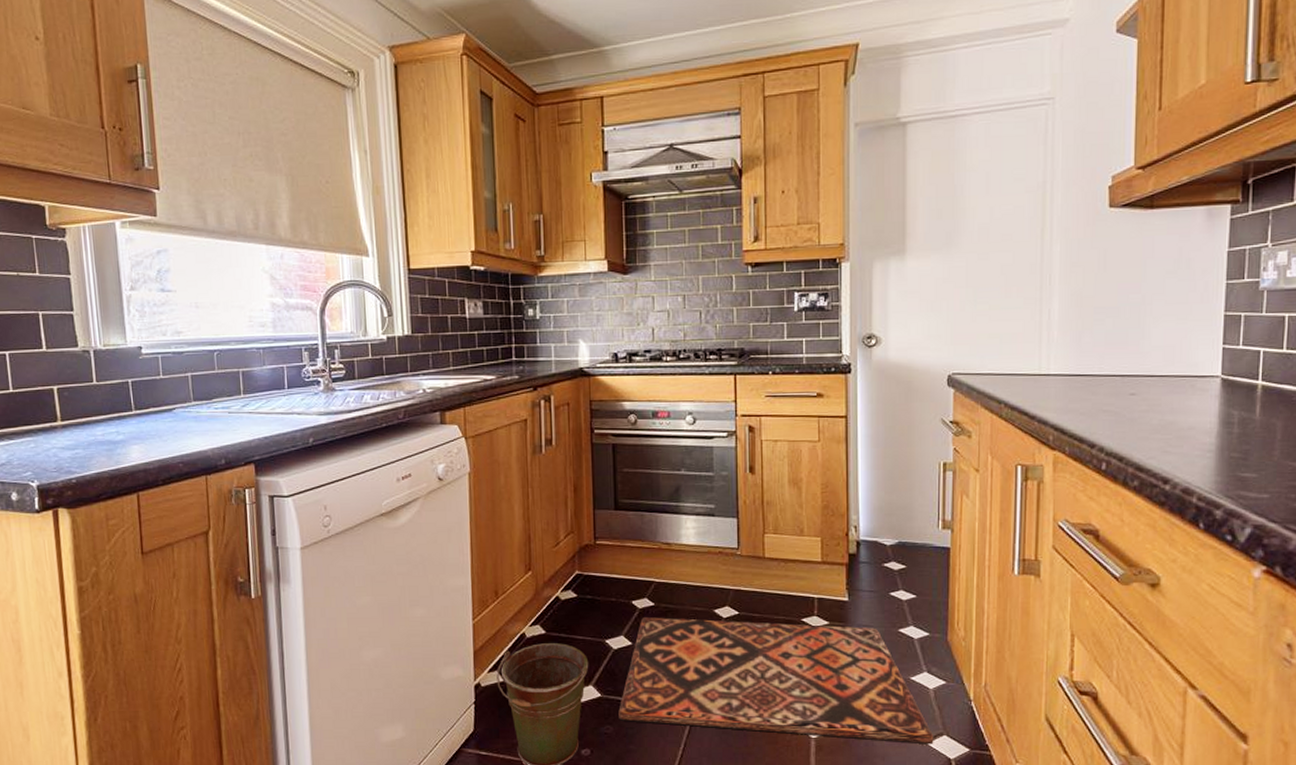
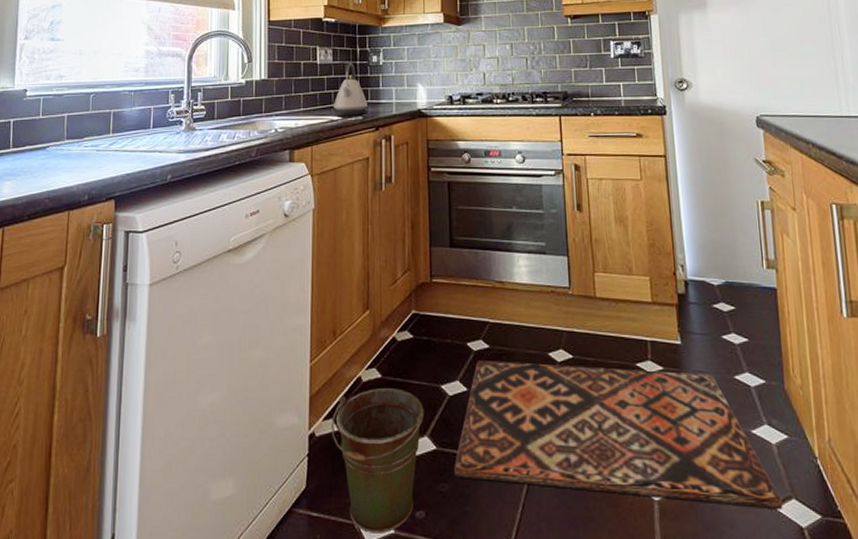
kettle: none [485,316,525,377] -> present [333,62,368,118]

